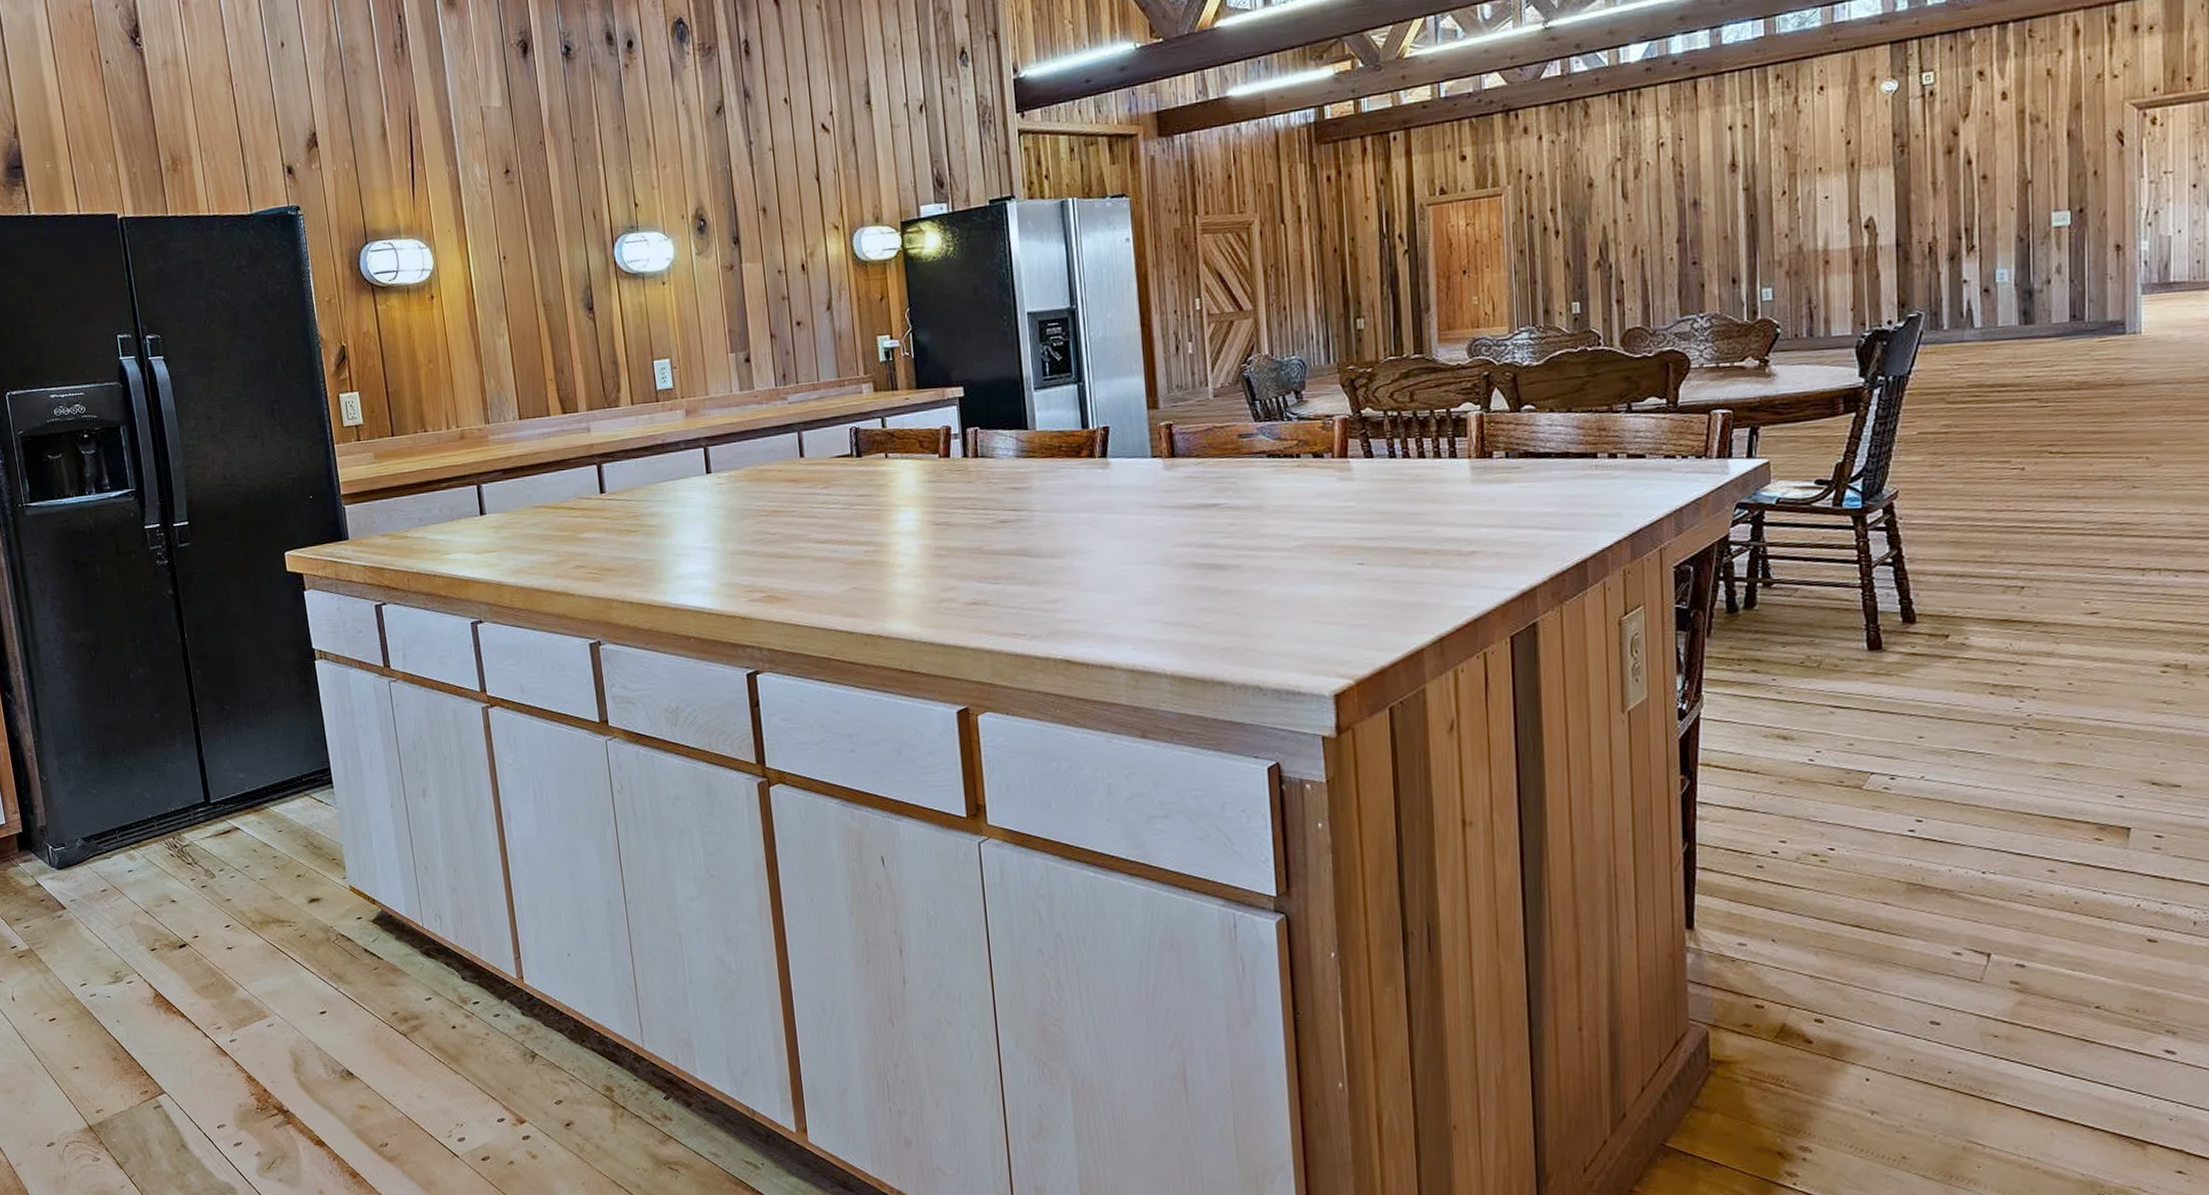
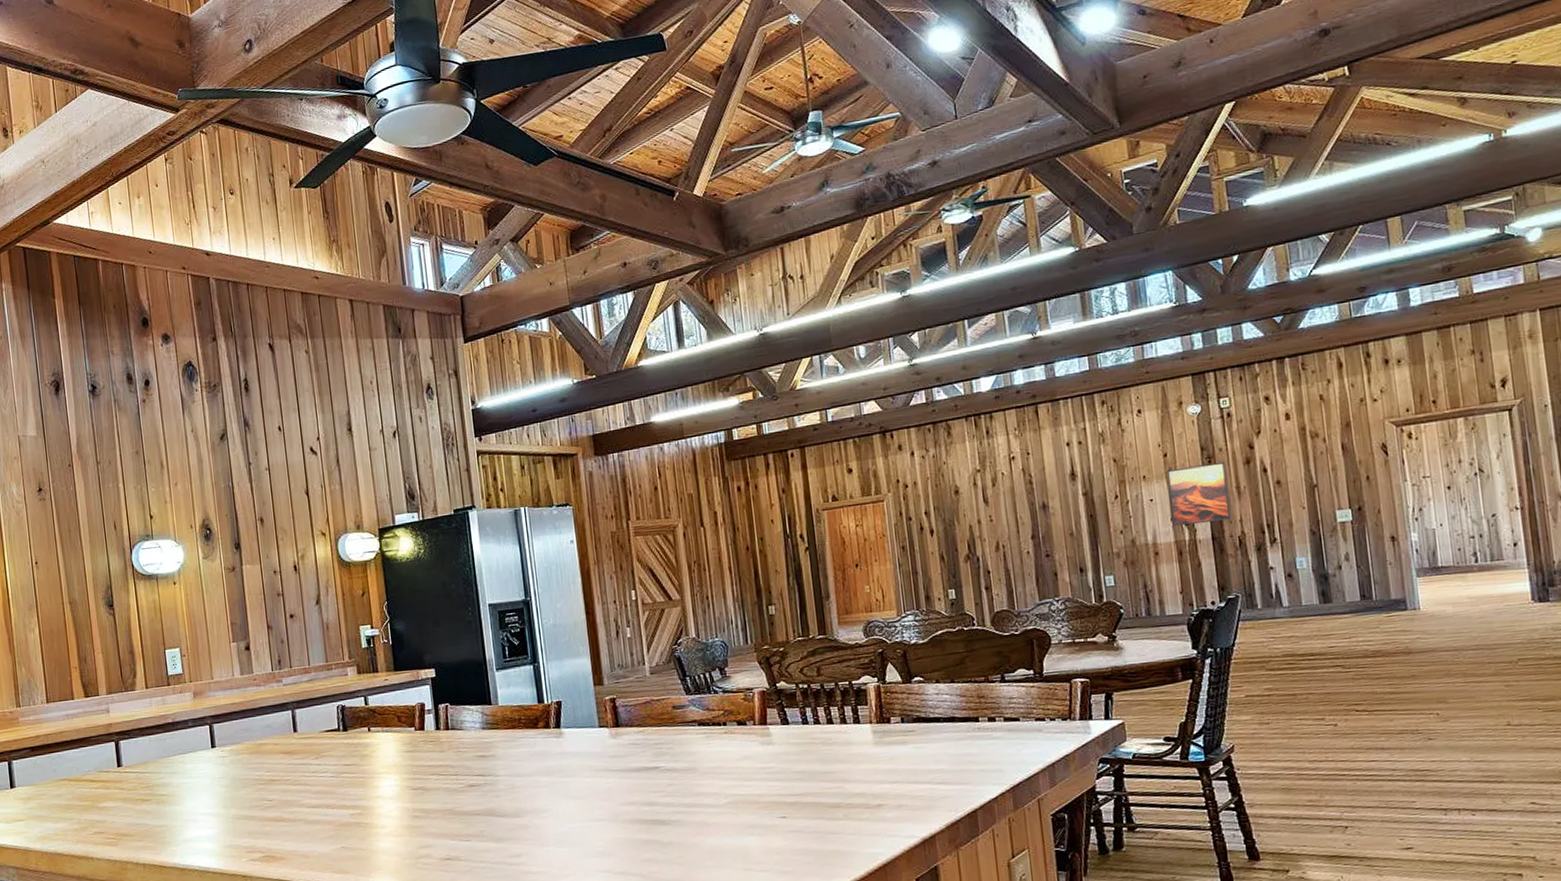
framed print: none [1848,150,1922,230] -> present [1166,461,1232,527]

